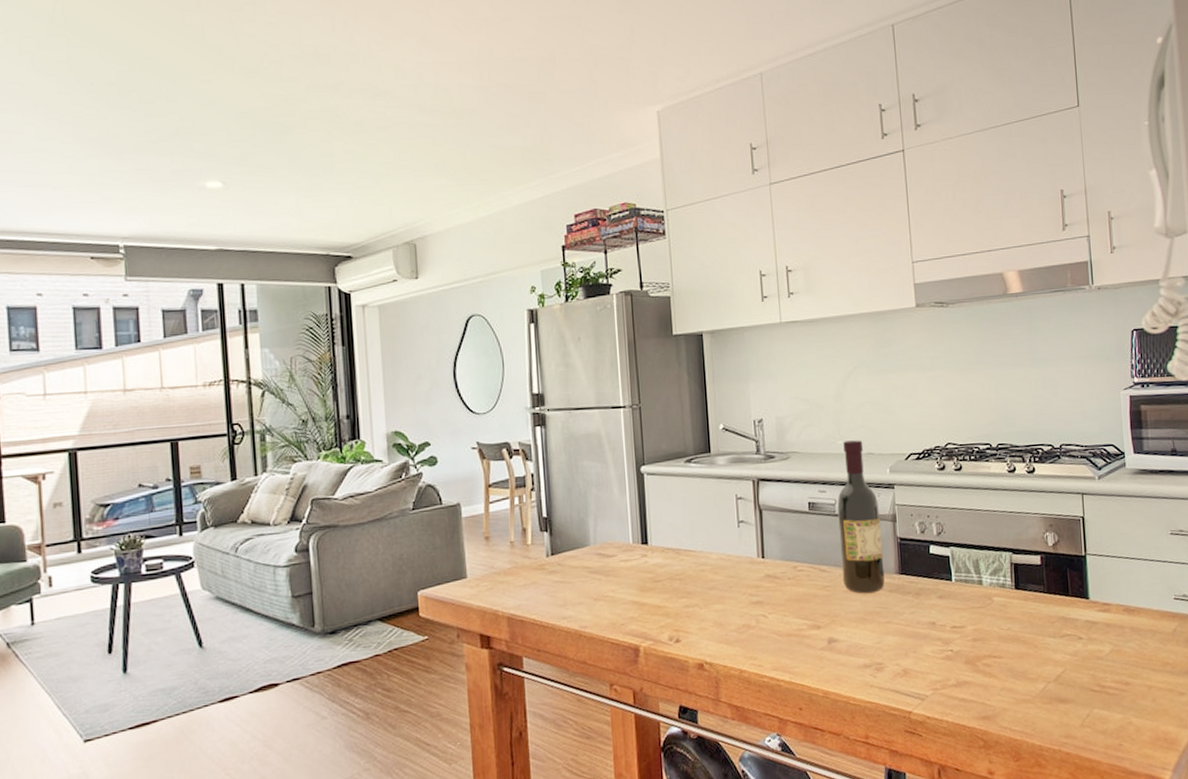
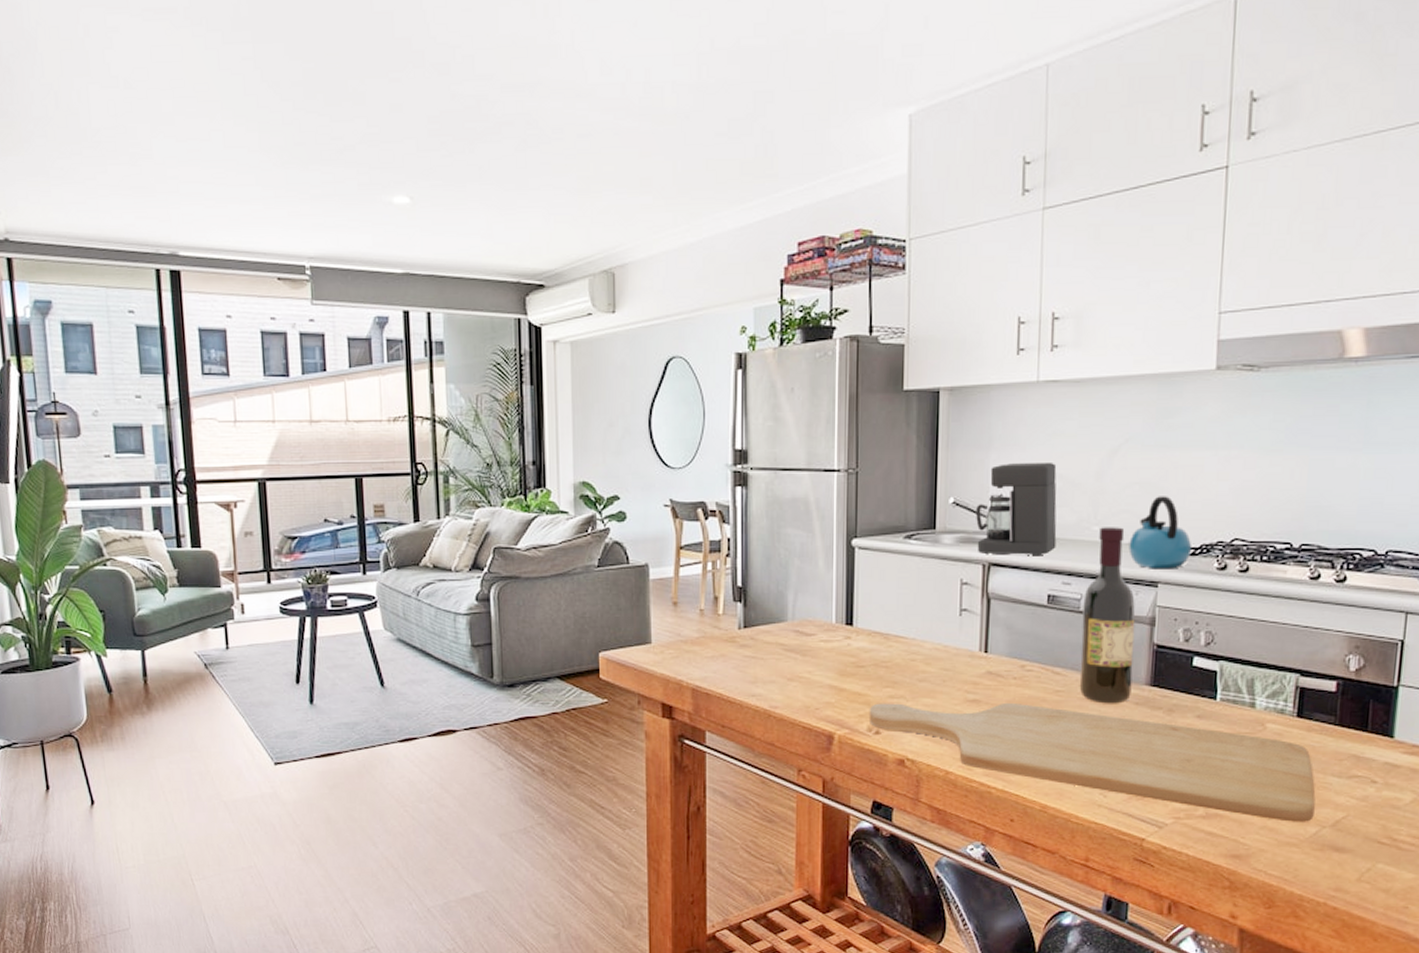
chopping board: none [668,600,1040,682] -> present [868,702,1316,822]
coffee maker: none [742,389,811,471] -> present [976,461,1057,555]
kettle: none [867,411,917,473] -> present [1128,496,1192,569]

